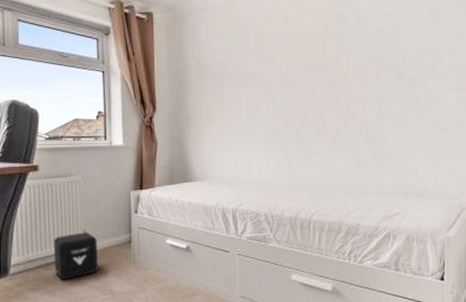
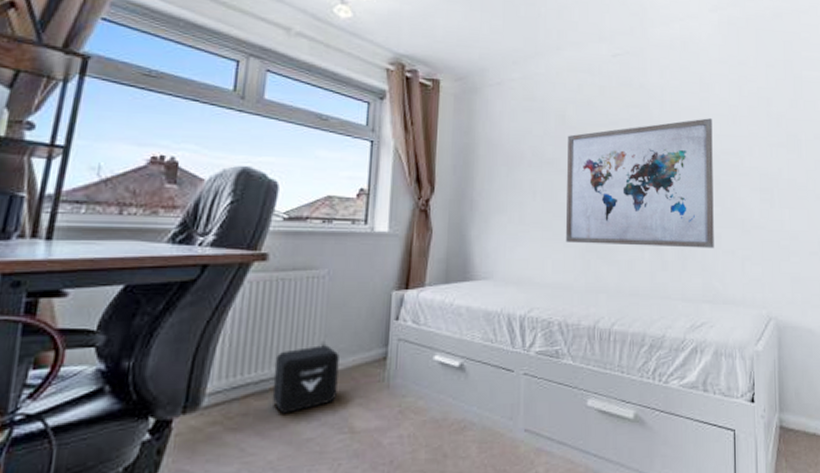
wall art: none [268,22,409,148] -> present [566,118,714,249]

